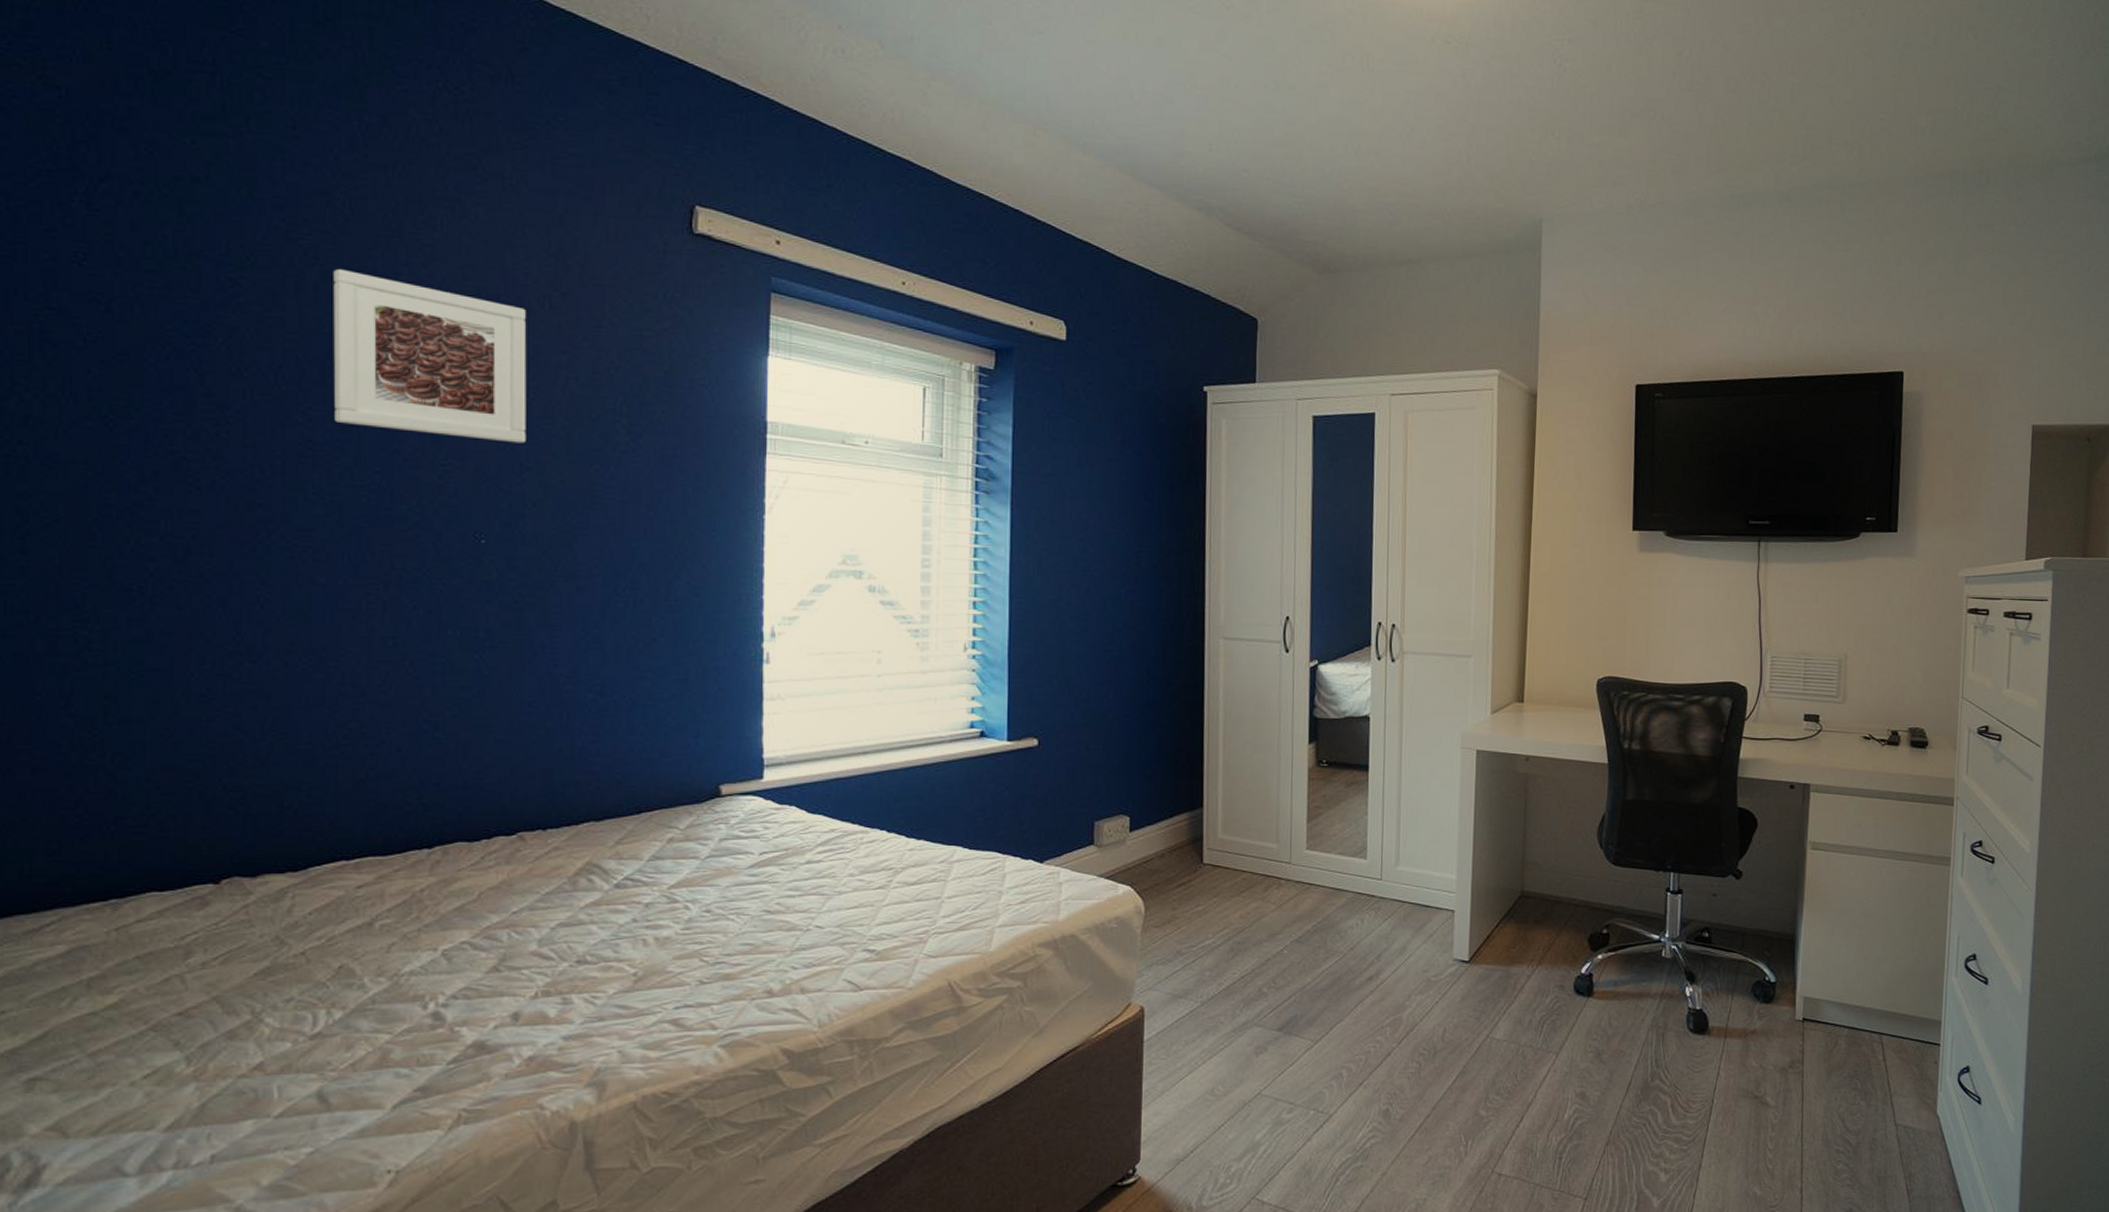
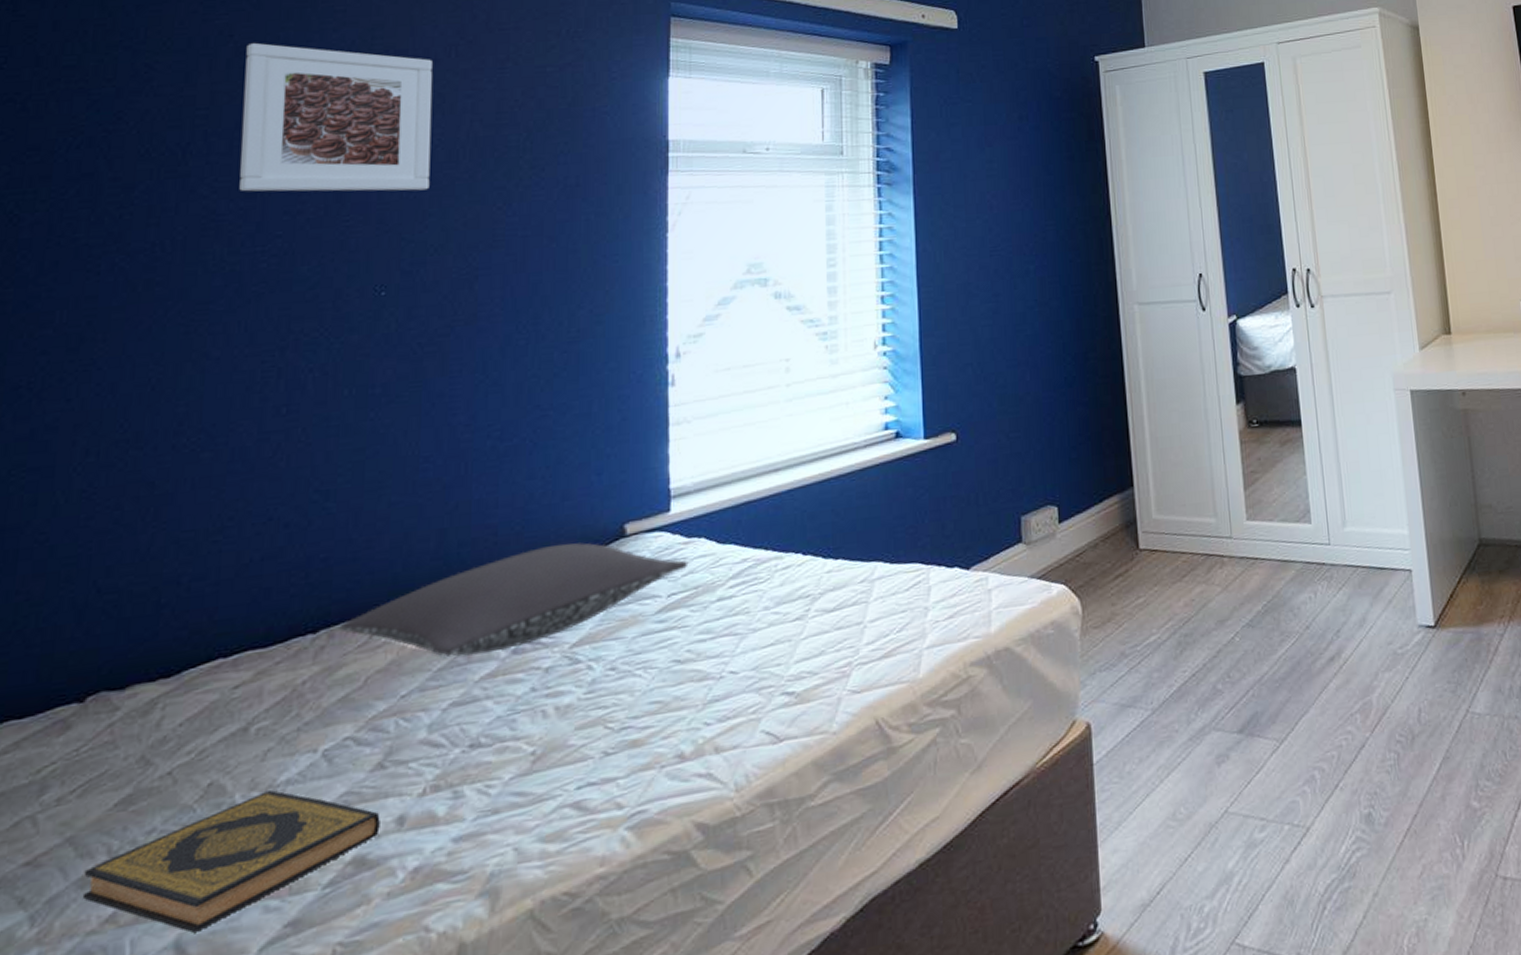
hardback book: none [231,977,497,1086] -> present [82,789,380,933]
pillow: none [453,796,780,884] -> present [339,542,689,657]

